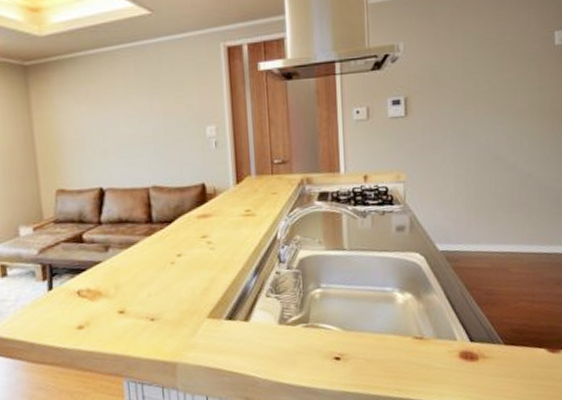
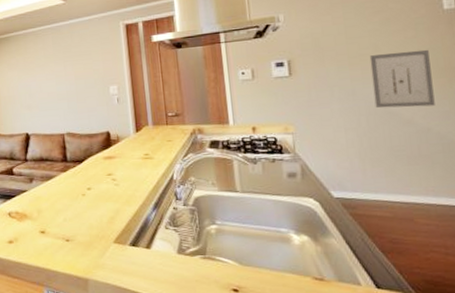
wall art: none [484,88,538,153] -> present [369,49,435,109]

